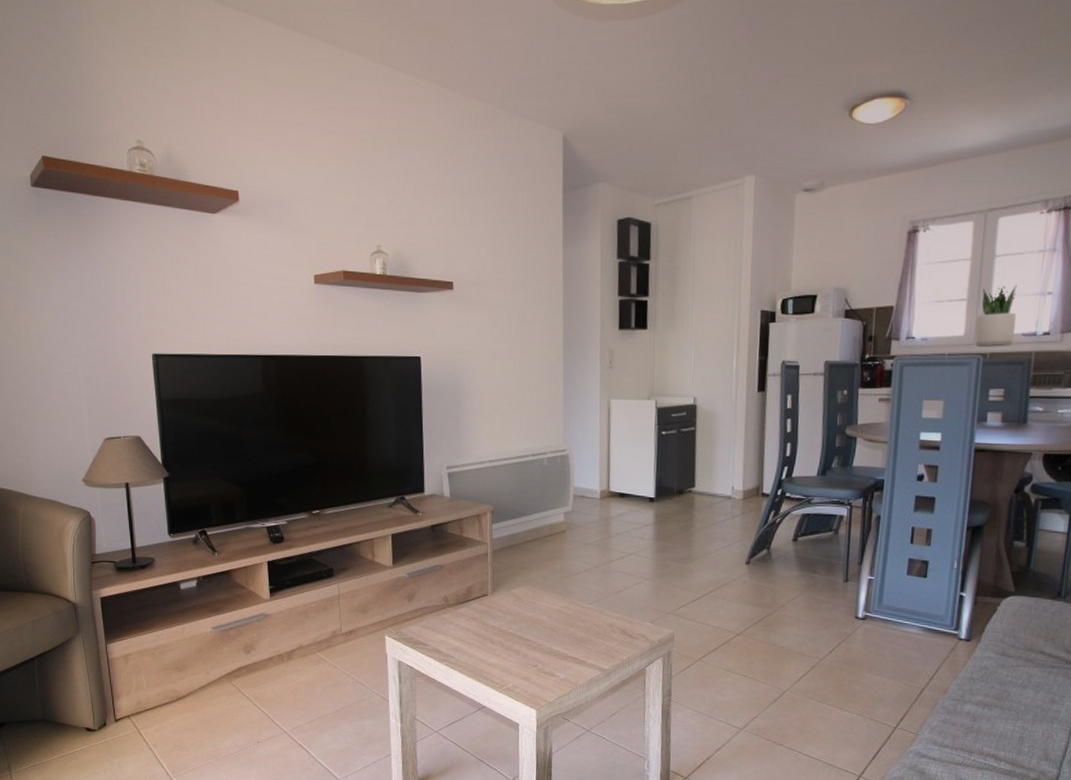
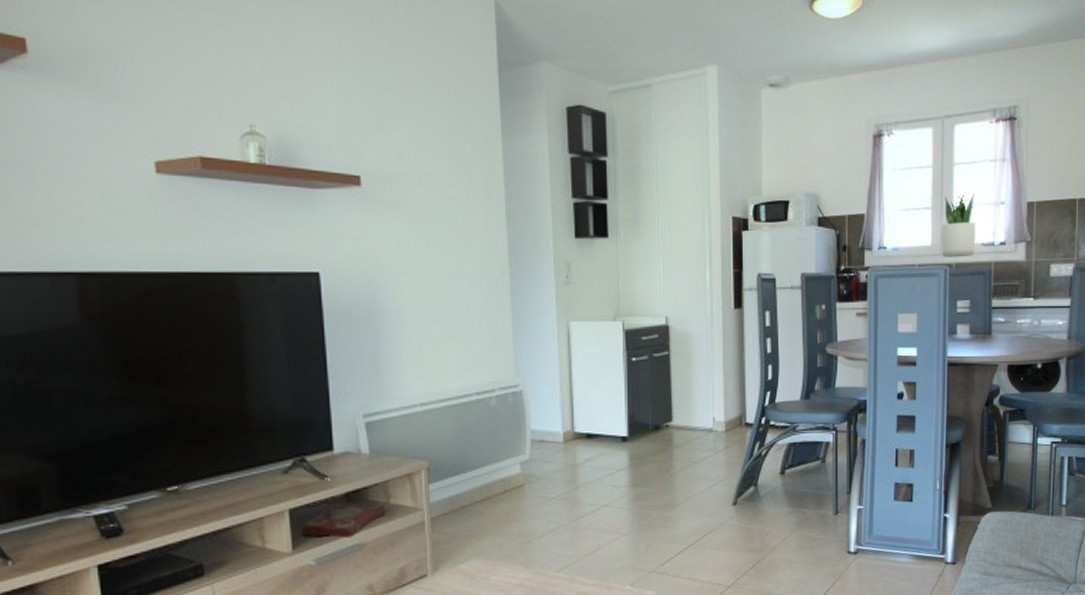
decorative box: none [399,531,459,560] -> present [300,501,385,539]

